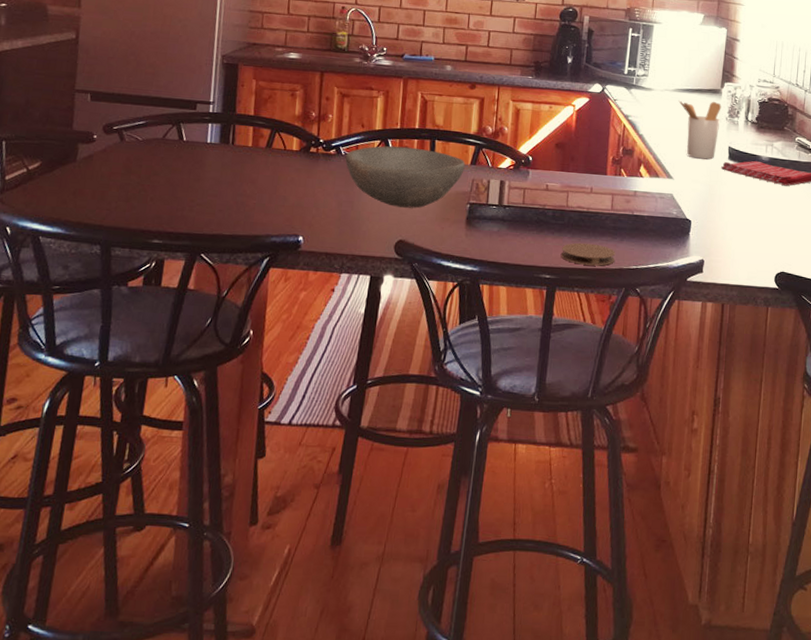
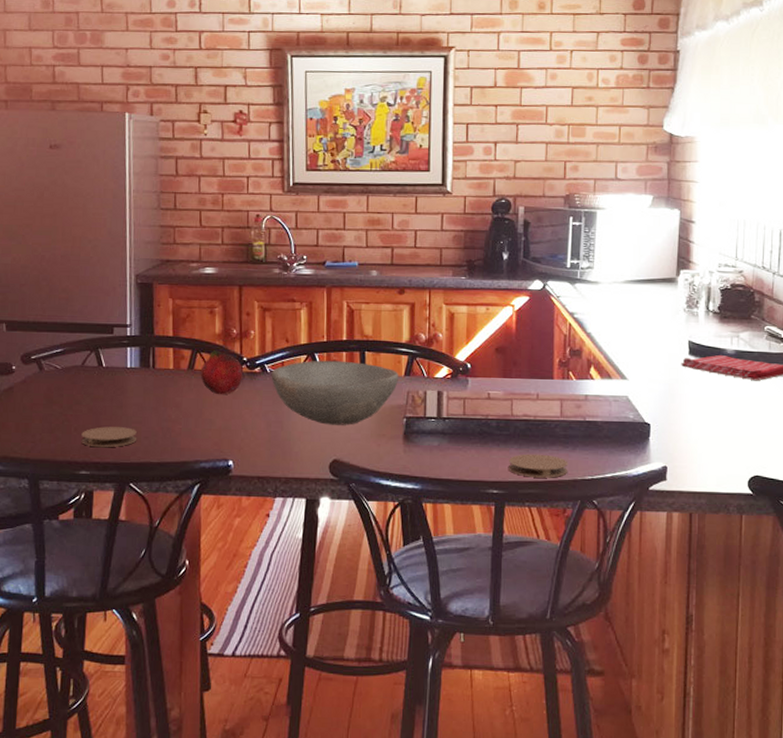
coaster: none [156,198,212,219] -> present [81,426,137,448]
fruit: none [277,130,319,174] -> present [200,349,244,395]
utensil holder: present [678,100,722,160] -> none [629,291,678,356]

